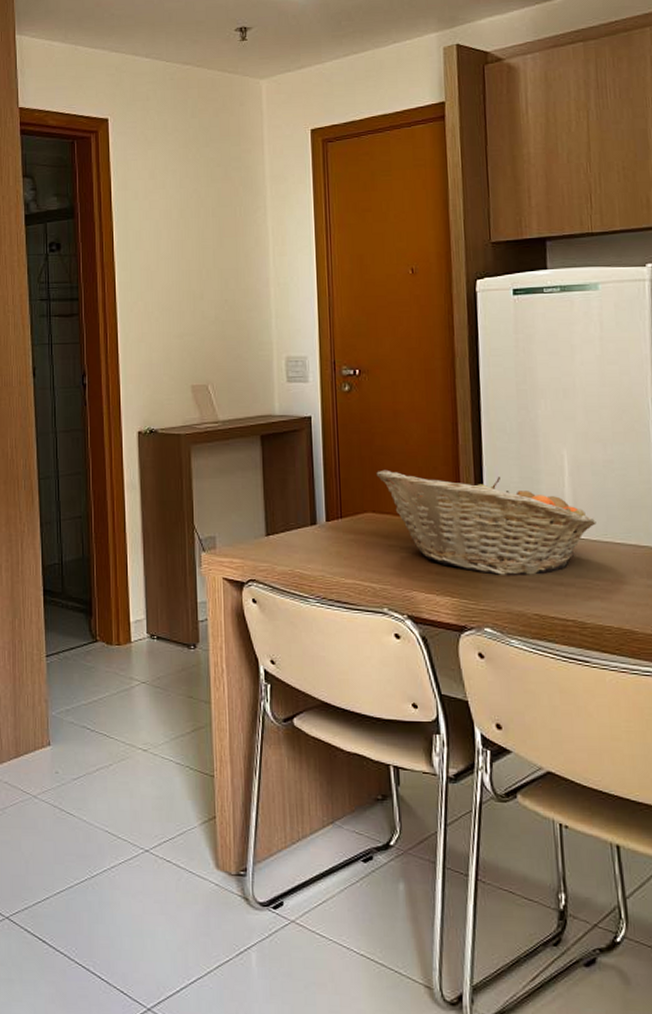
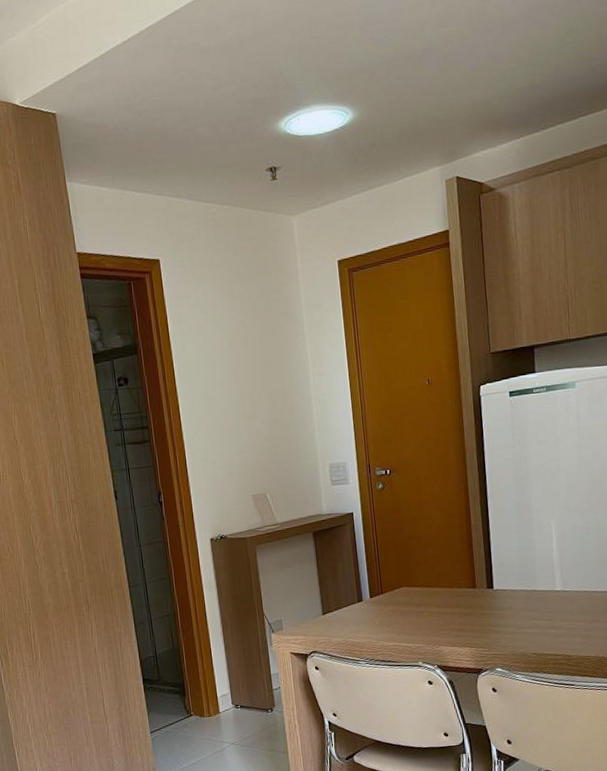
fruit basket: present [376,469,596,576] -> none [408,548,577,627]

